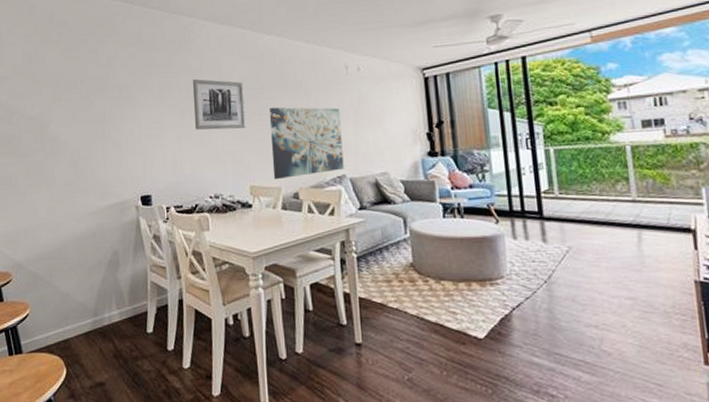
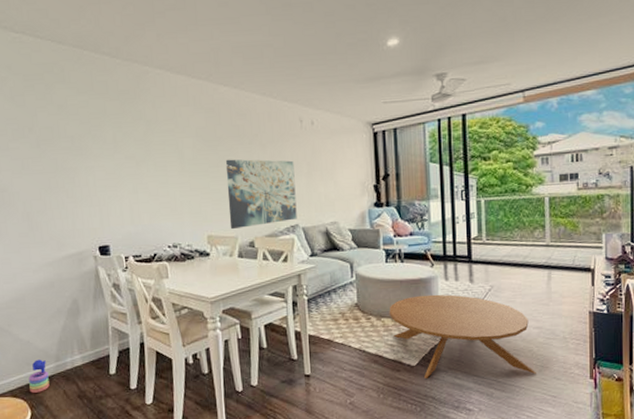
stacking toy: none [66,313,86,350] -> present [28,359,50,393]
wall art: present [192,79,246,130] -> none [147,130,203,181]
coffee table: none [449,255,634,356] -> present [389,294,536,379]

